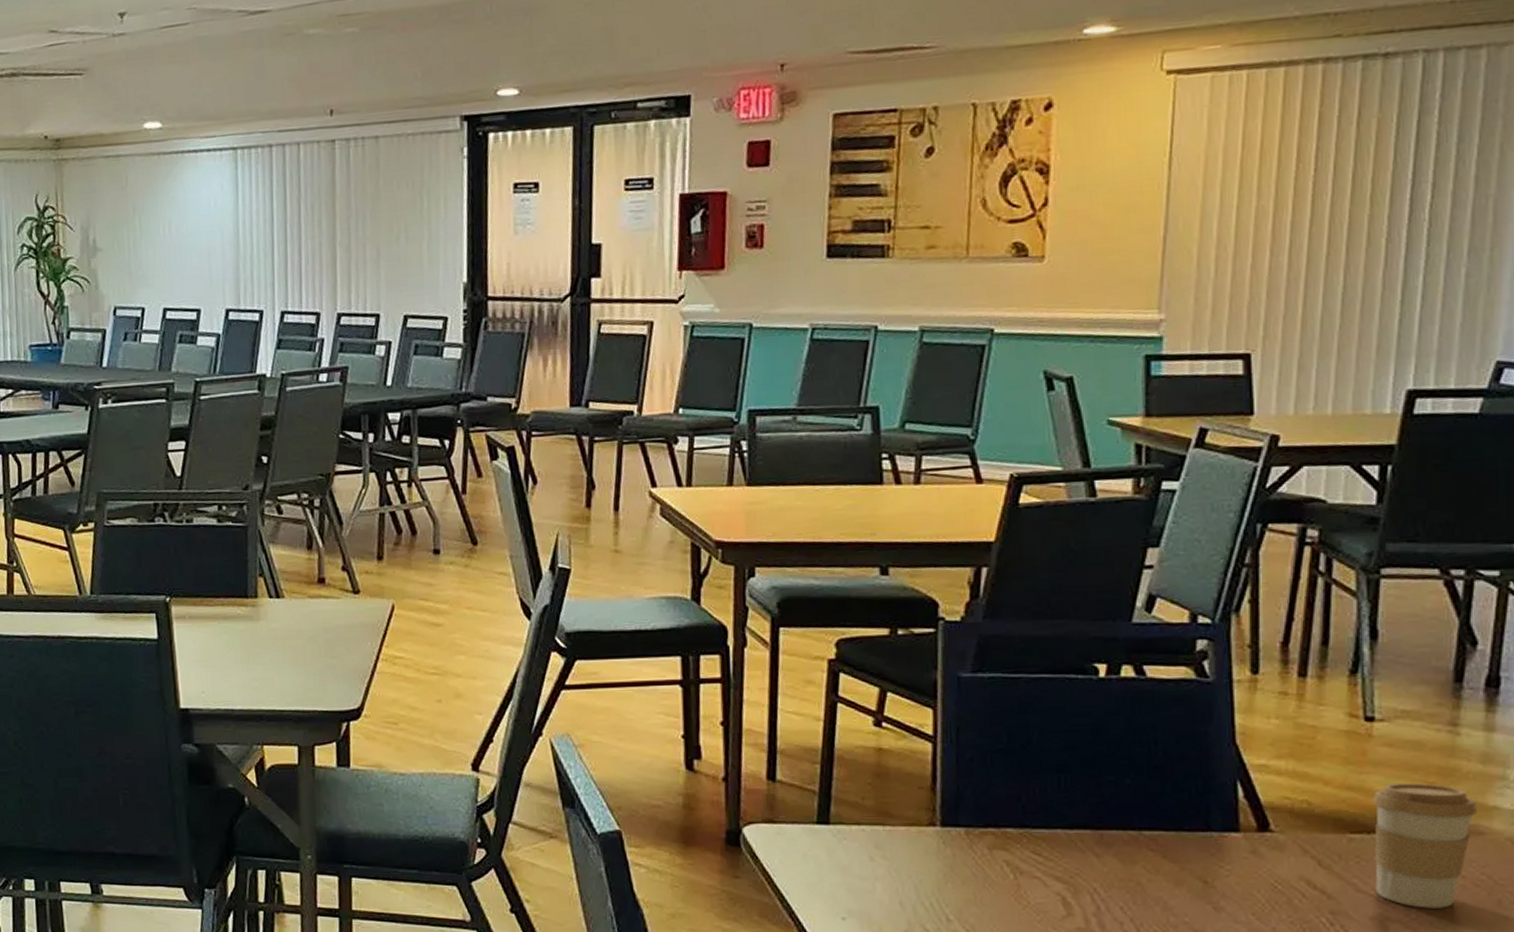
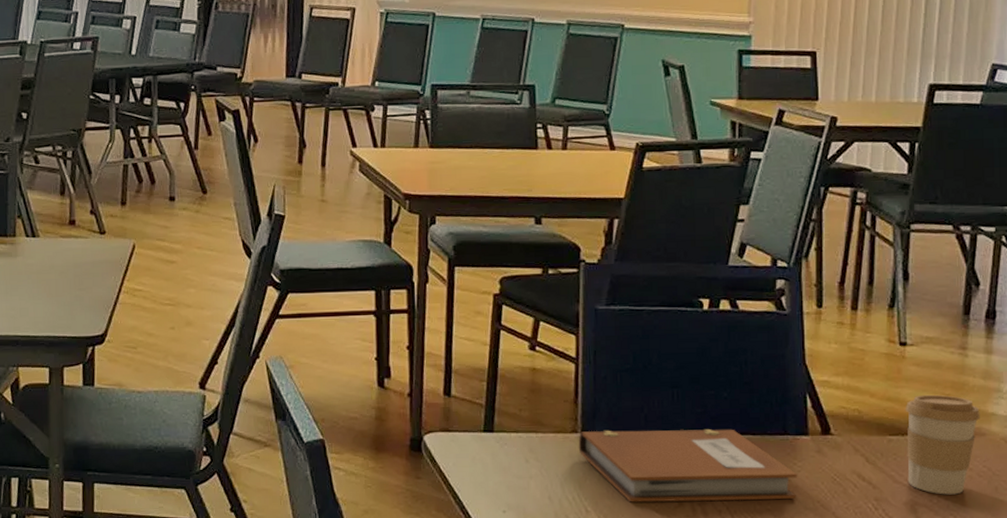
notebook: none [937,823,1226,911] -> present [578,429,798,502]

